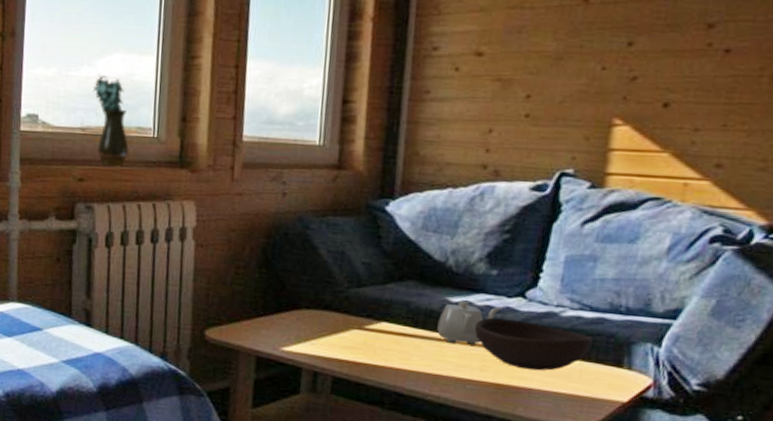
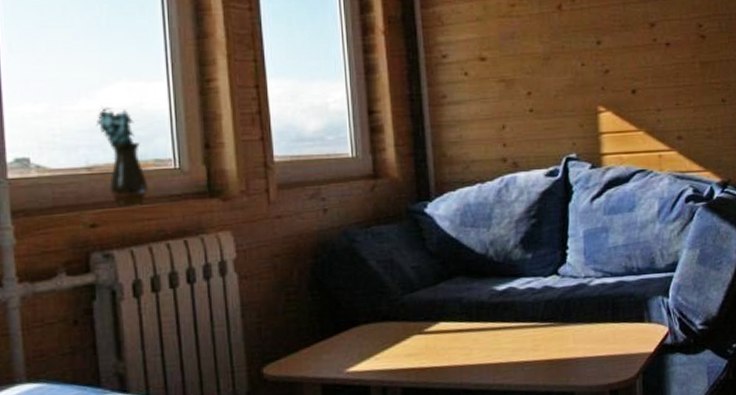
teapot: present [437,301,502,345] -> none [489,287,542,330]
bowl: present [474,317,593,371] -> none [521,296,618,341]

